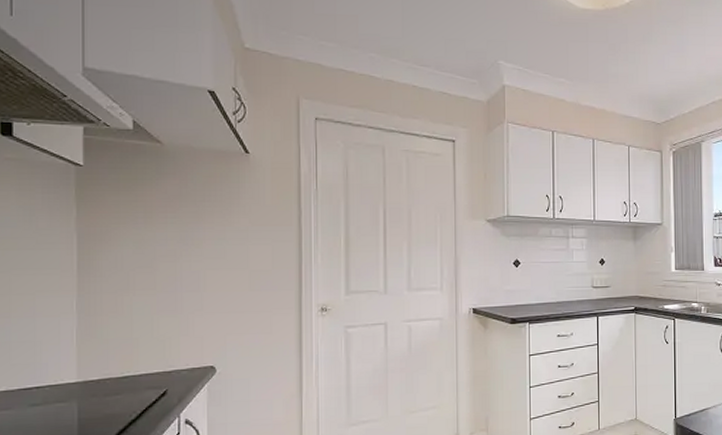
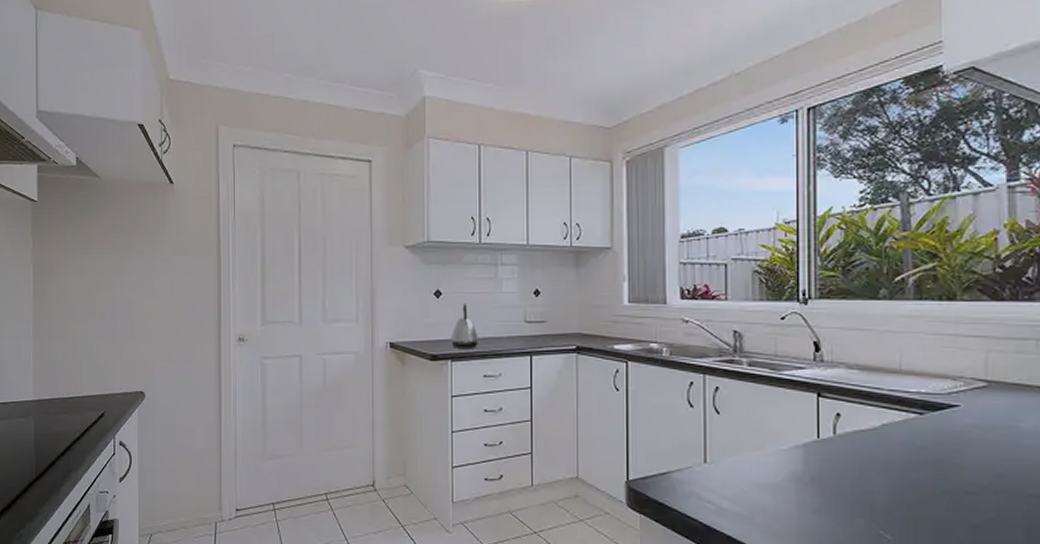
kettle: none [528,272,554,312] -> present [451,304,480,348]

